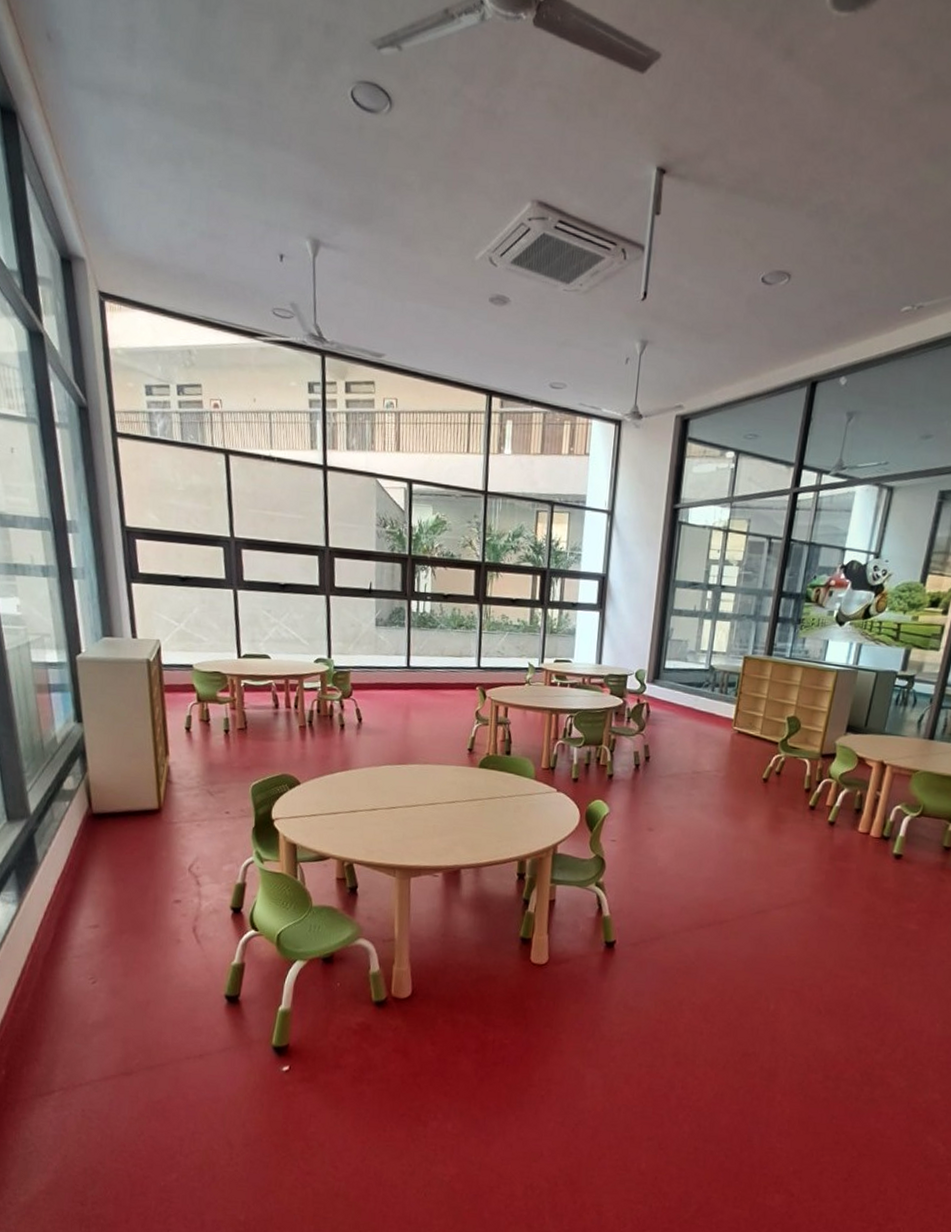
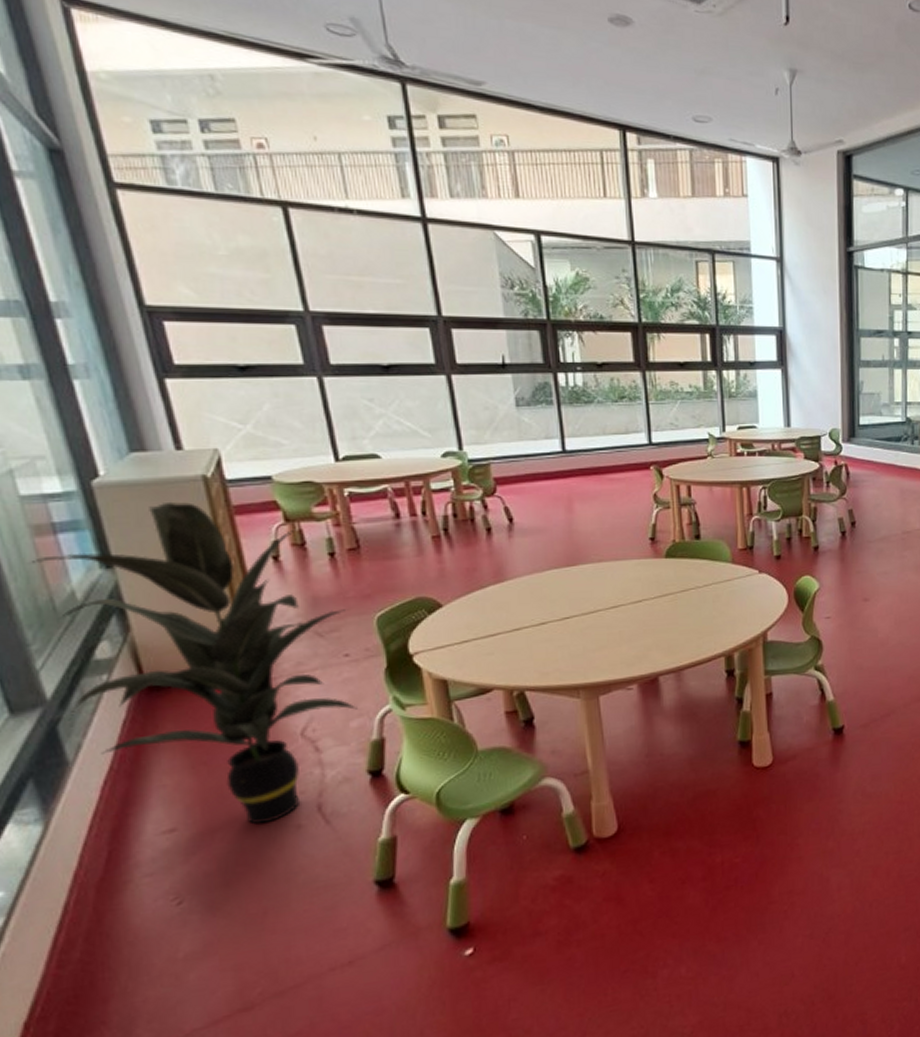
indoor plant: none [32,677,231,934] -> present [30,501,358,825]

